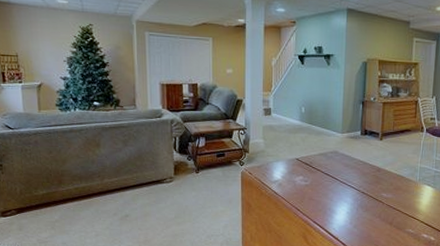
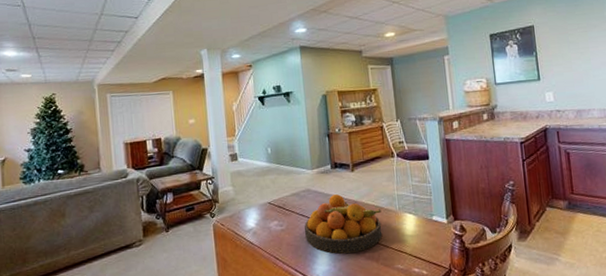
fruit bowl: none [326,159,402,214] -> present [304,194,383,254]

